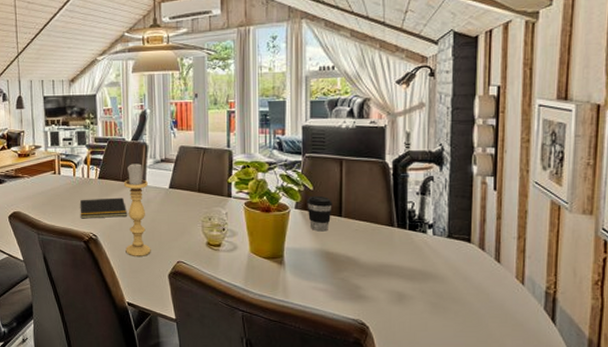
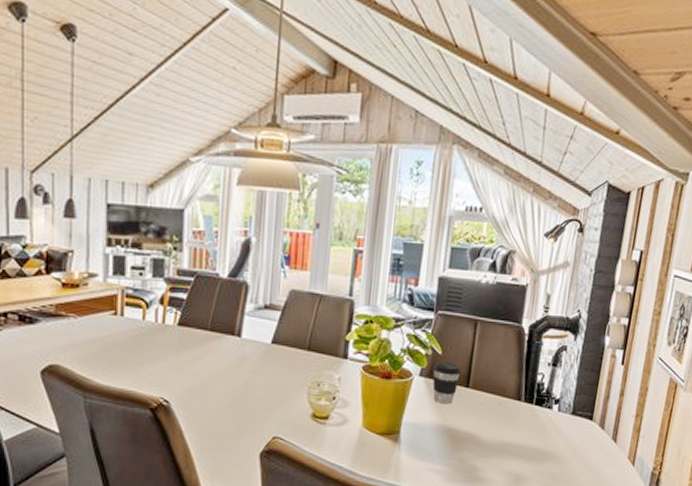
notepad: present [79,197,128,219] -> none [147,351,214,379]
candle holder: present [123,162,151,256] -> none [207,307,245,430]

